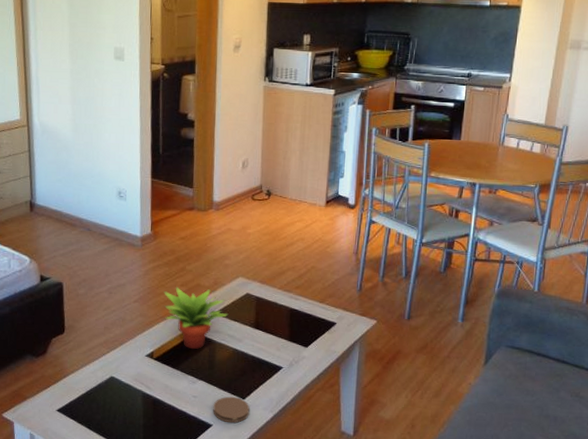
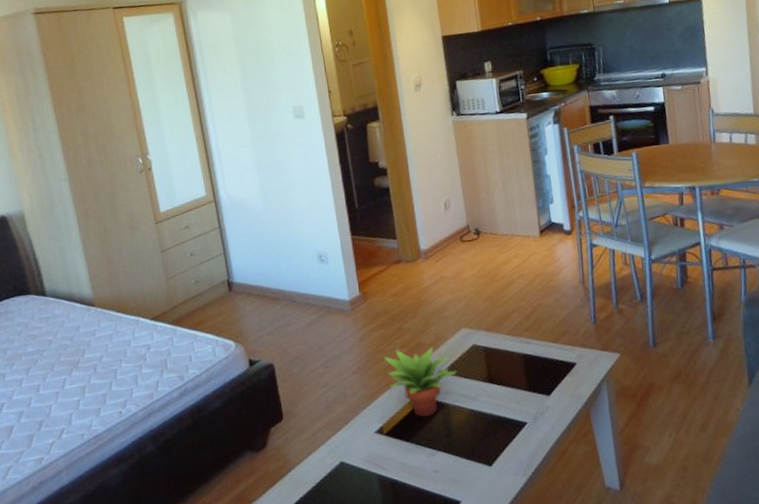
coaster: present [213,396,250,423] -> none [458,464,500,497]

